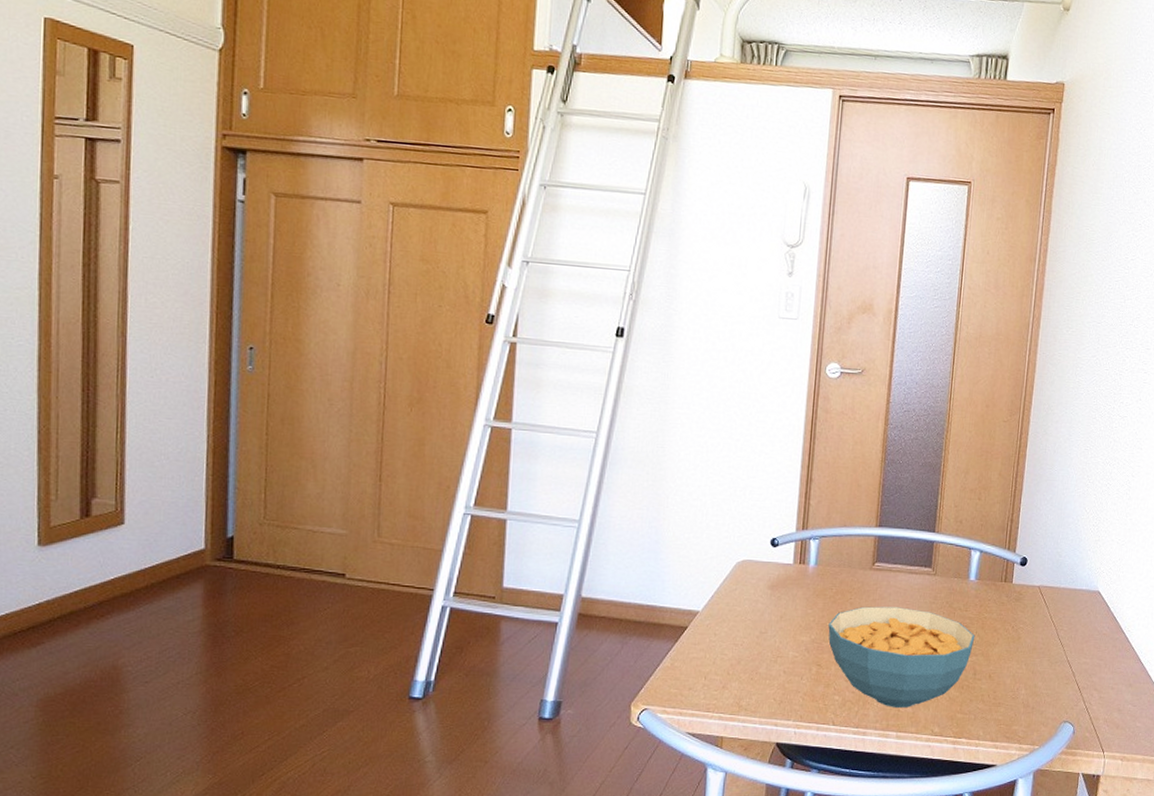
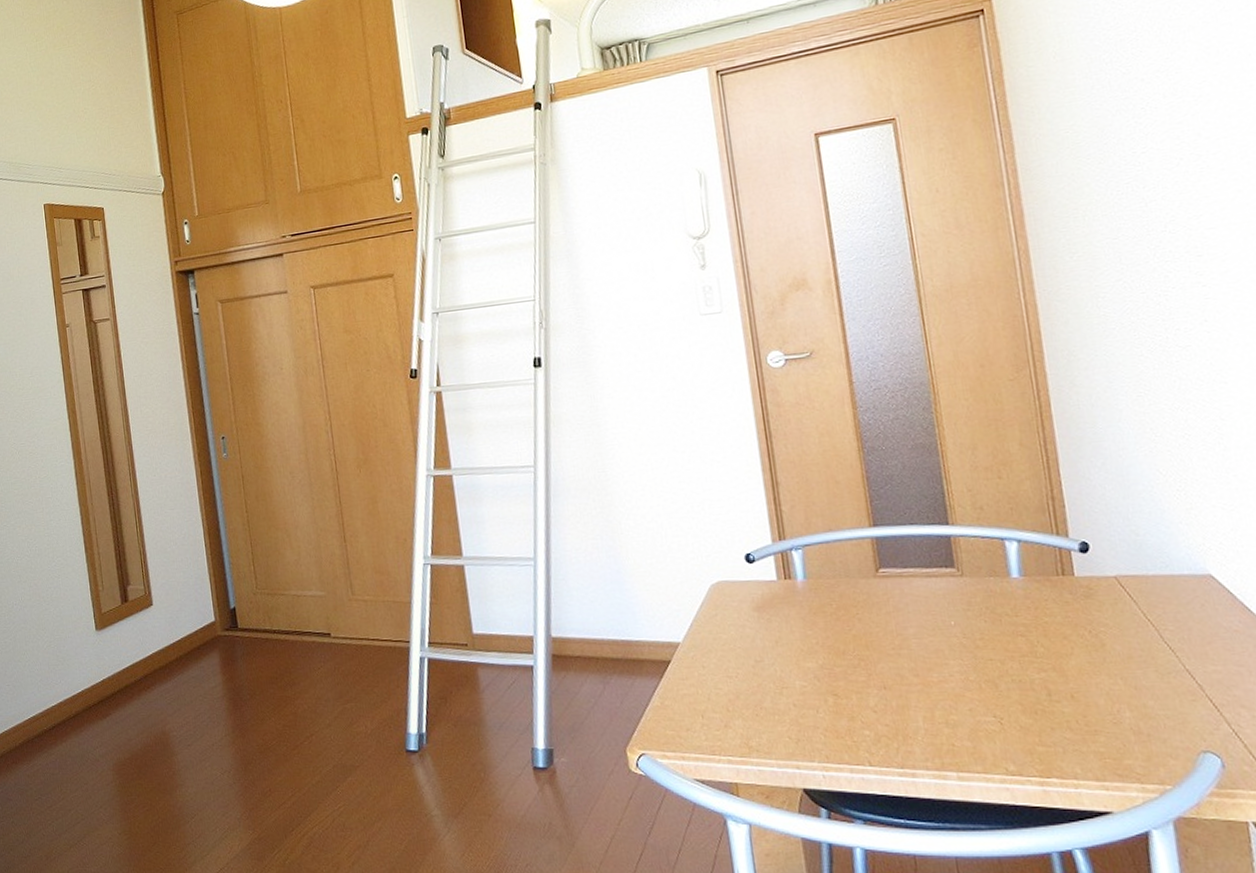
cereal bowl: present [828,606,975,707] -> none [836,618,1038,742]

